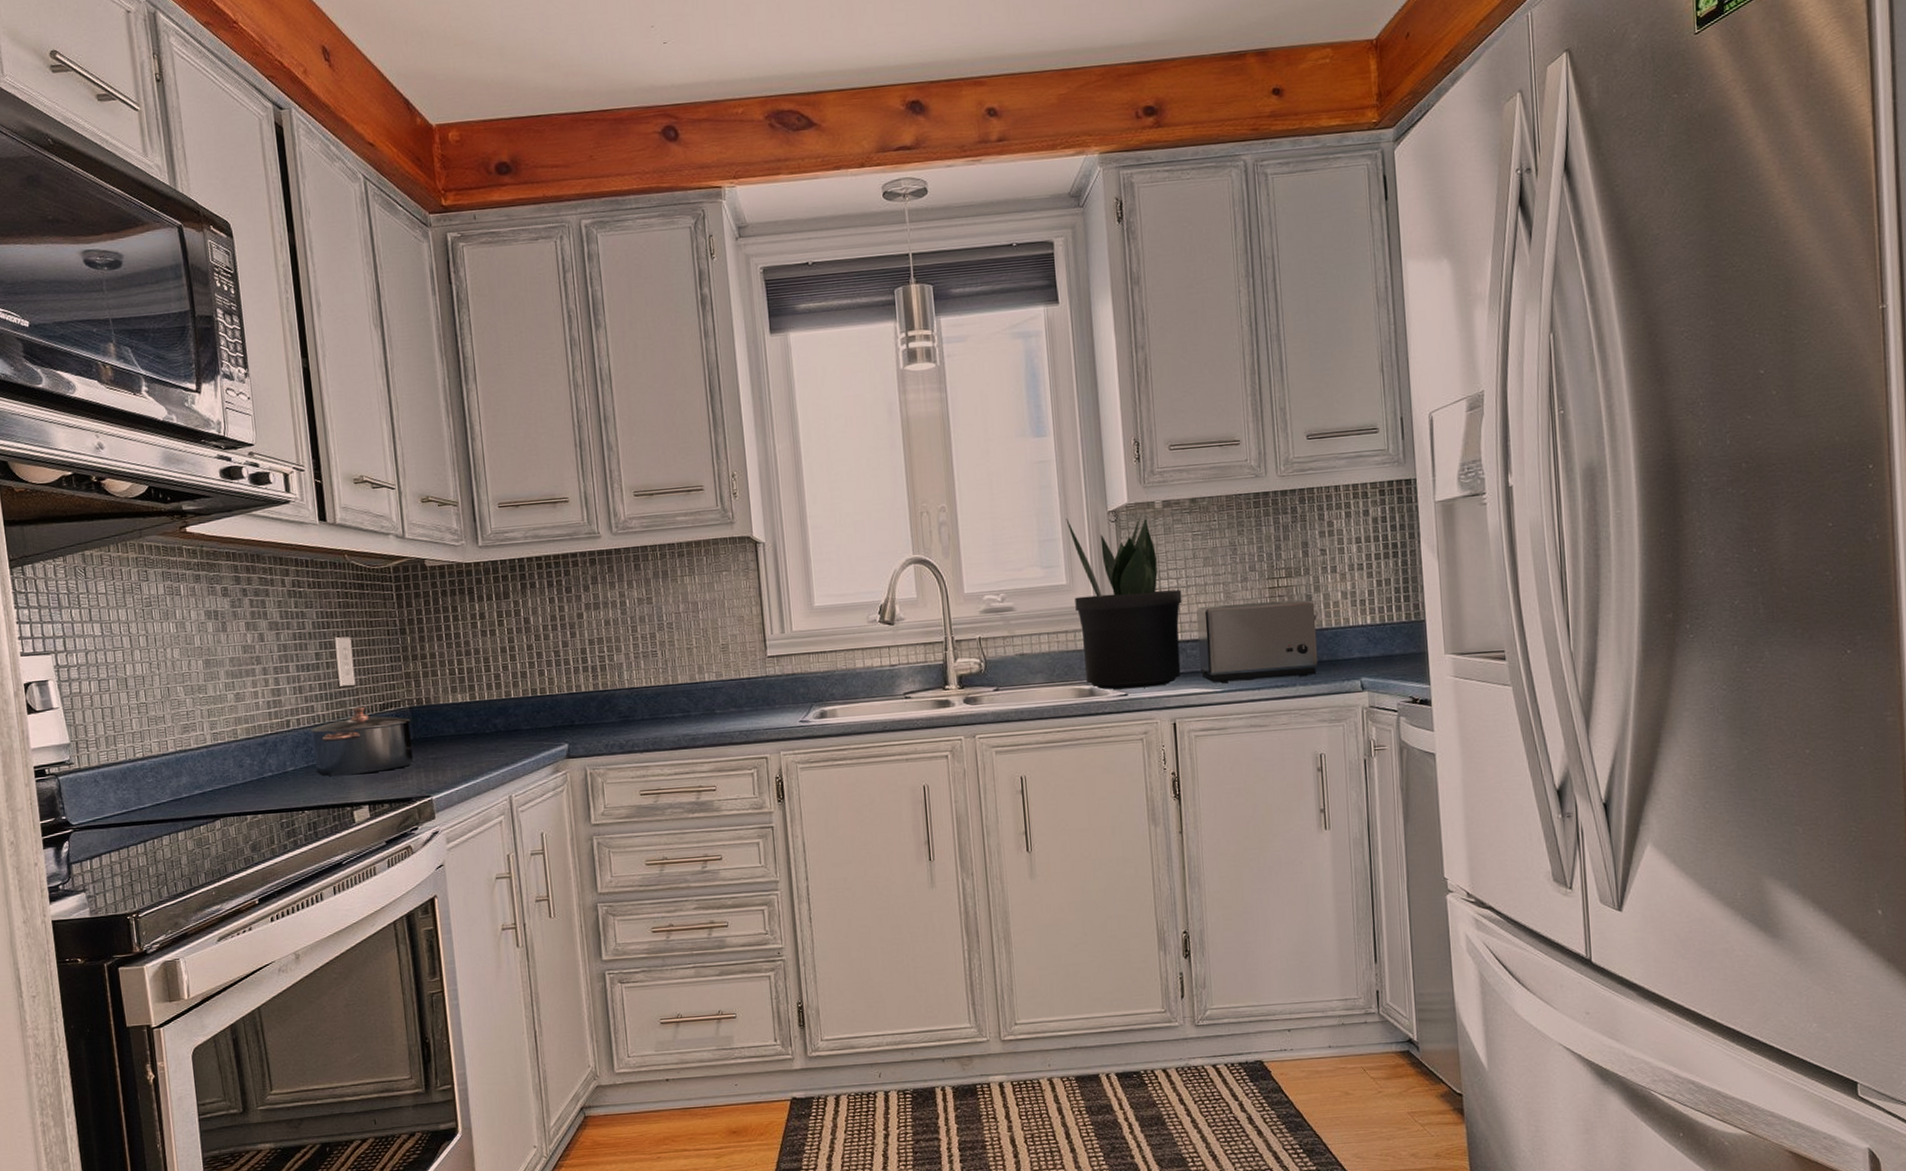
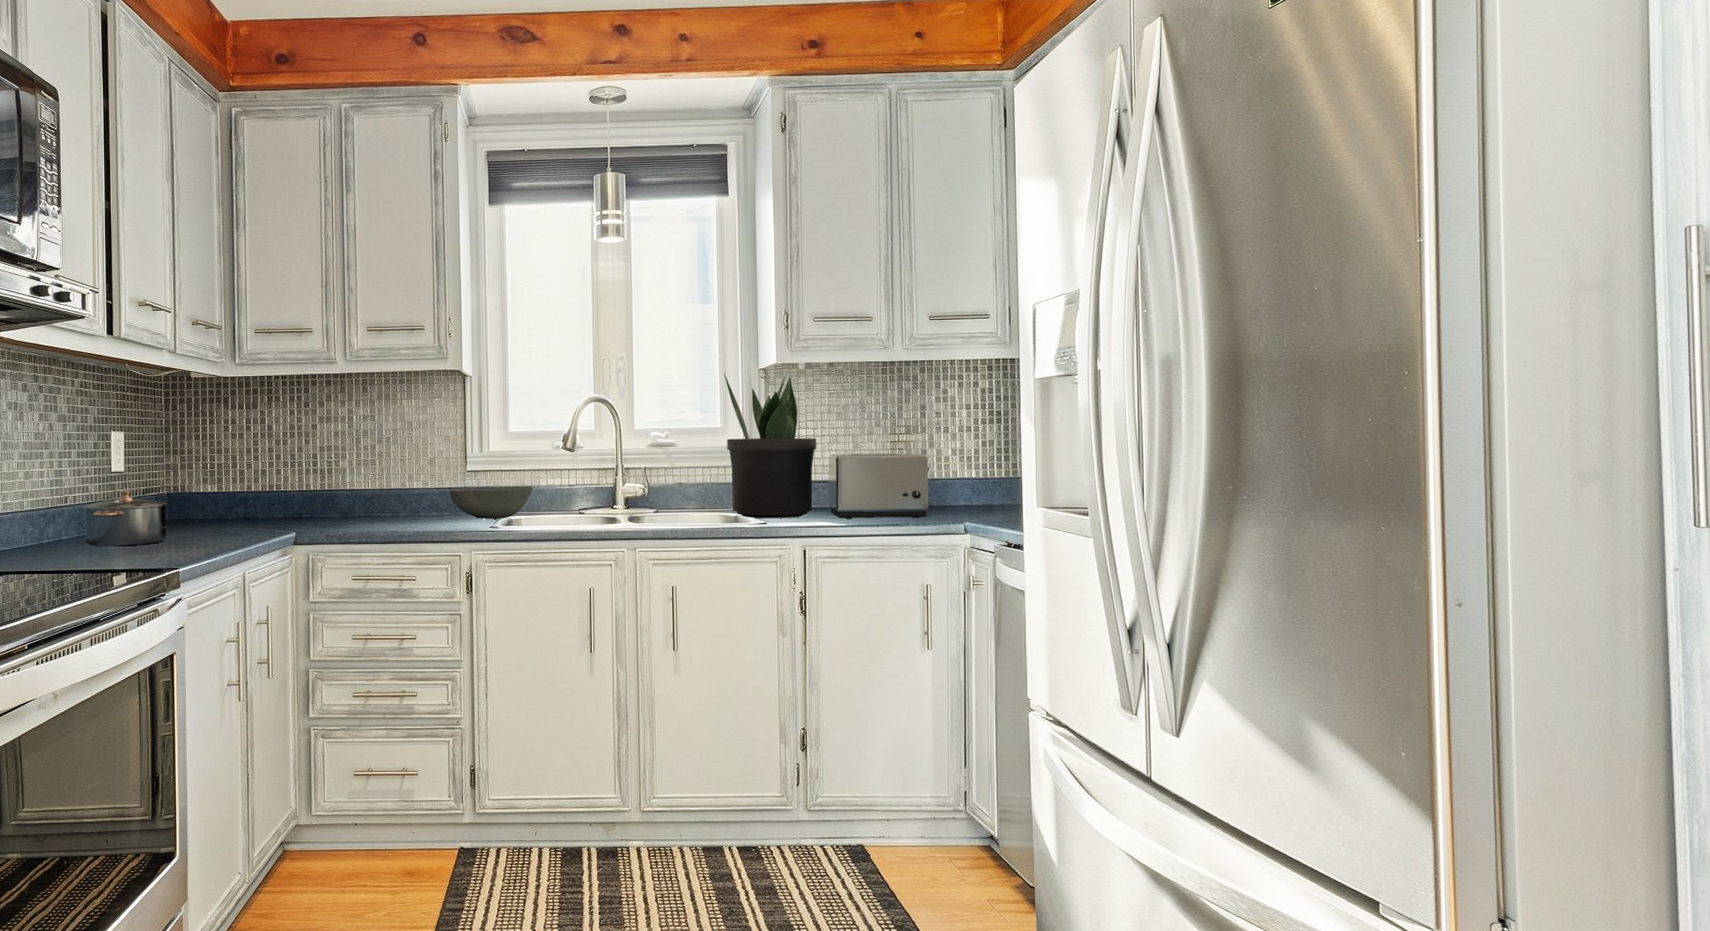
bowl: none [748,669,848,713] -> present [449,486,533,519]

